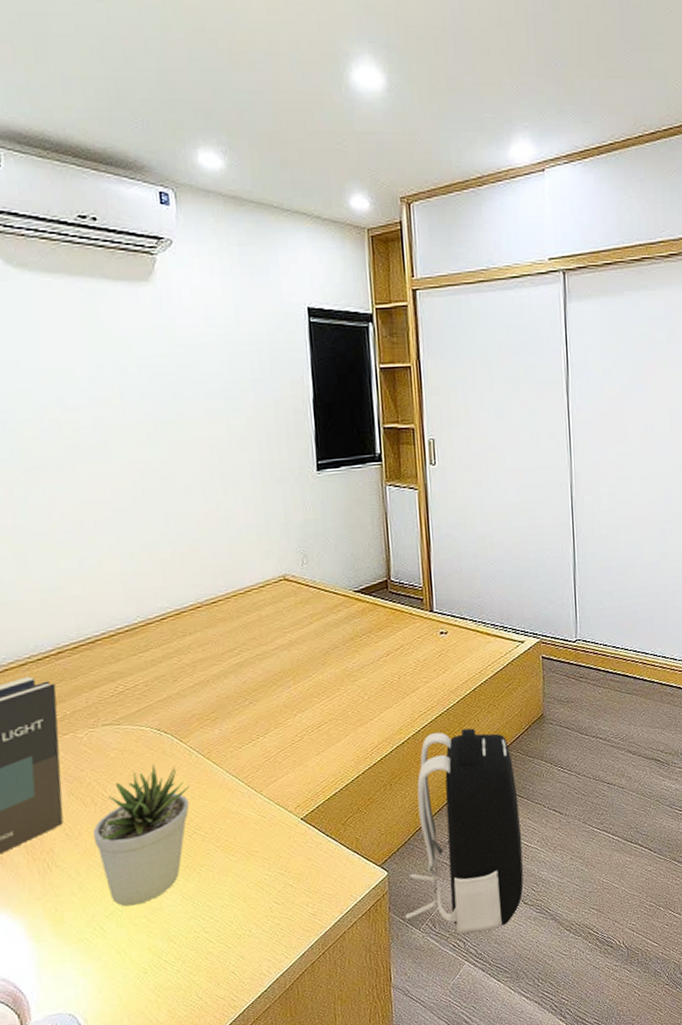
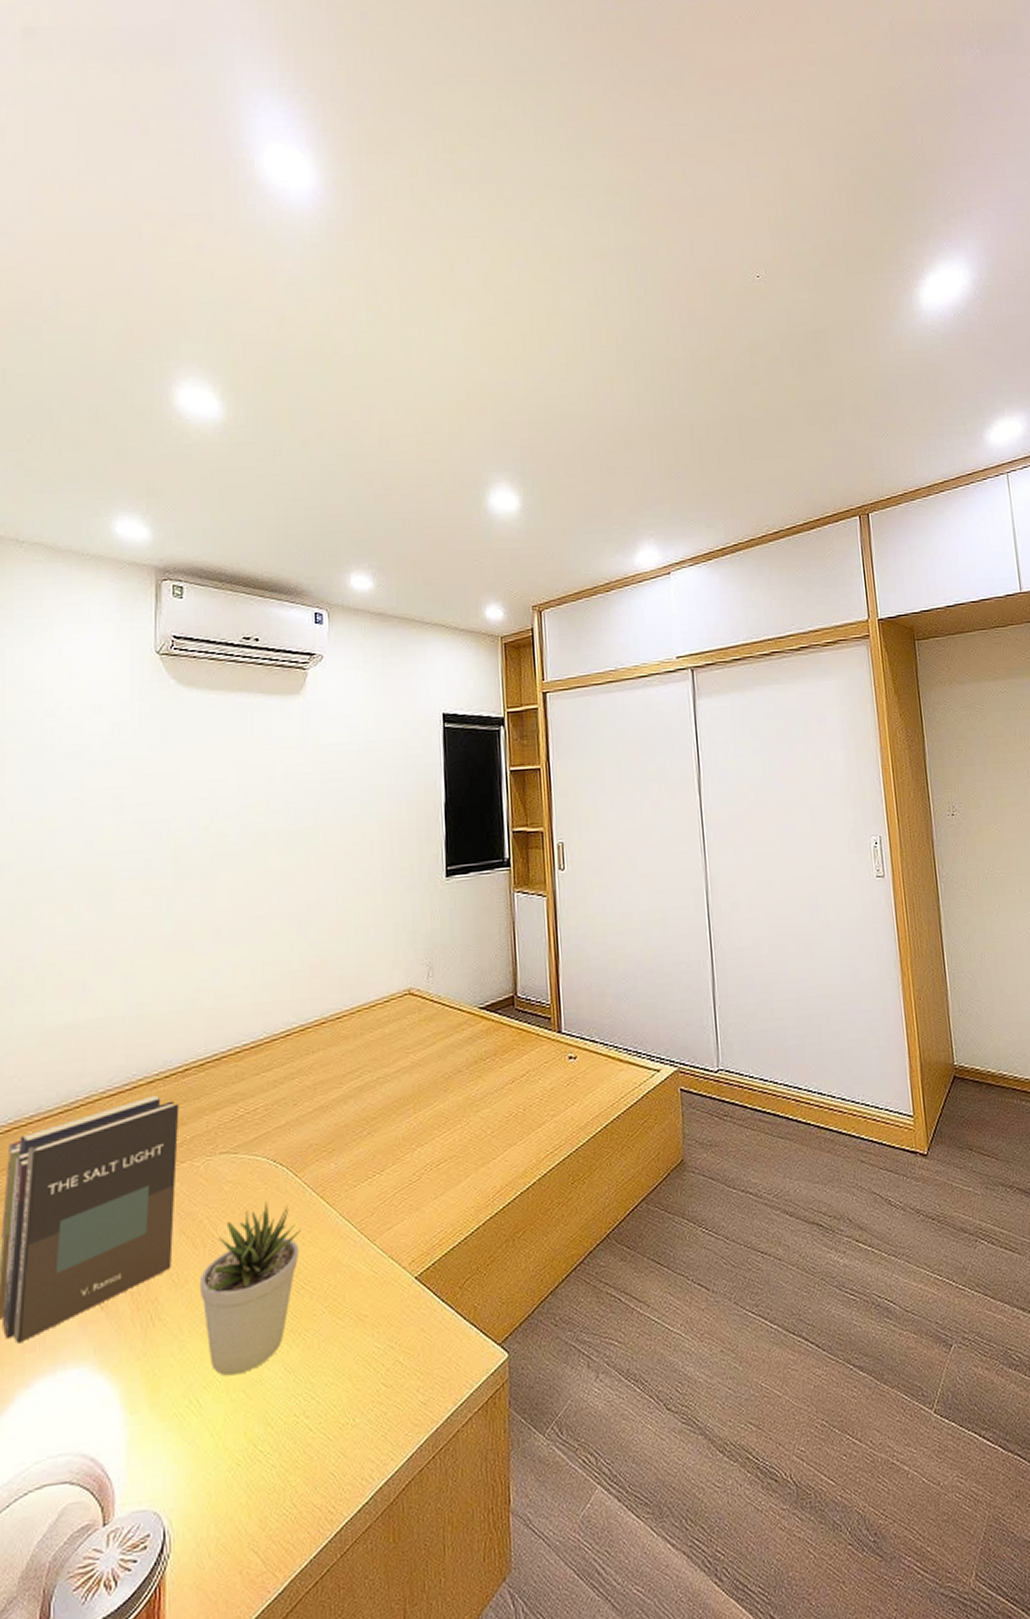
backpack: present [404,728,524,935] -> none [527,1174,666,1446]

